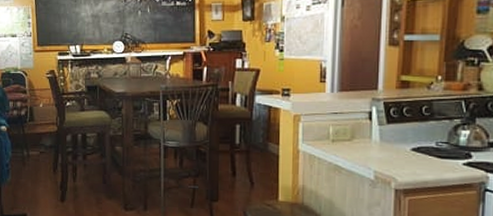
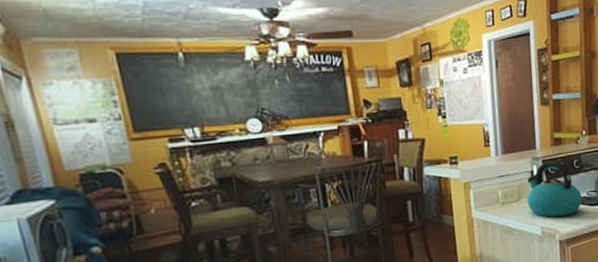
kettle: none [361,103,429,165] -> present [526,160,582,218]

